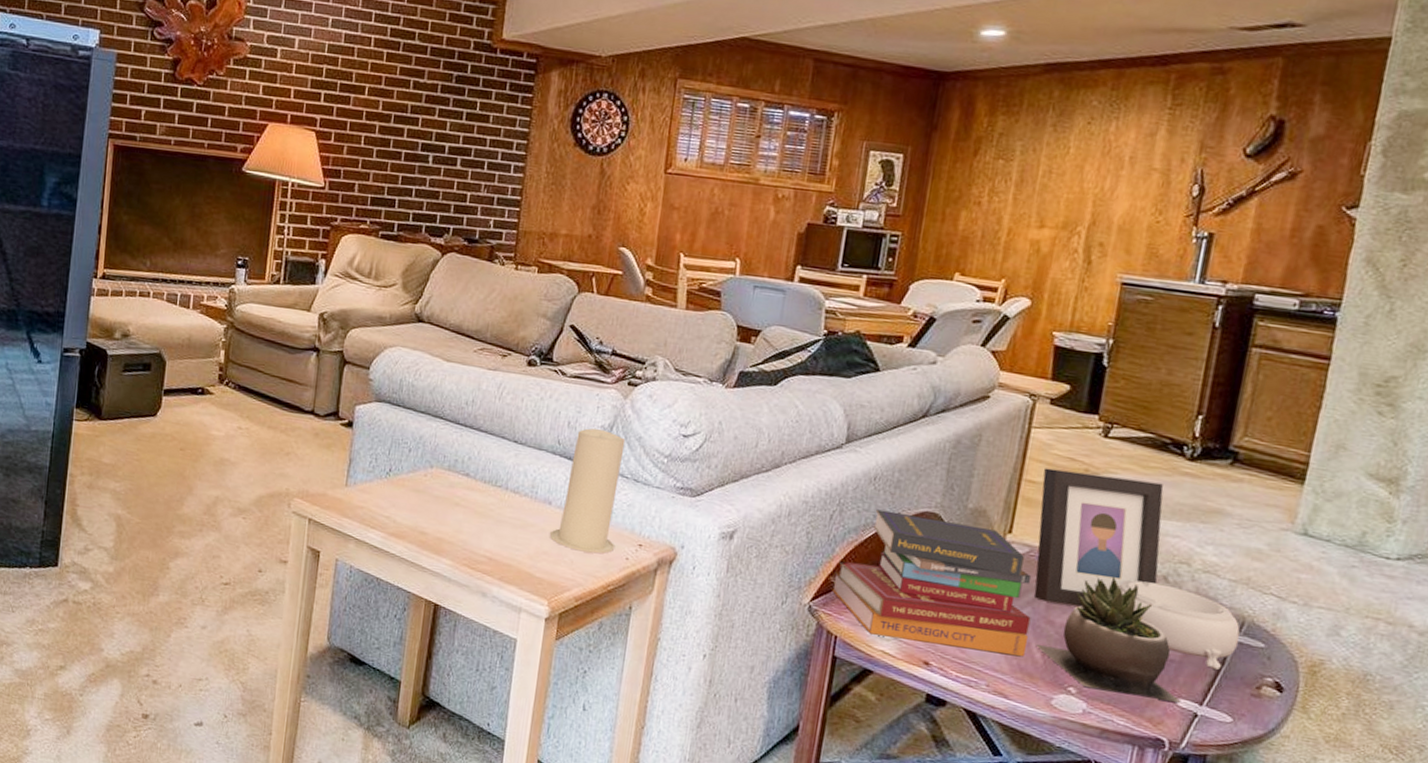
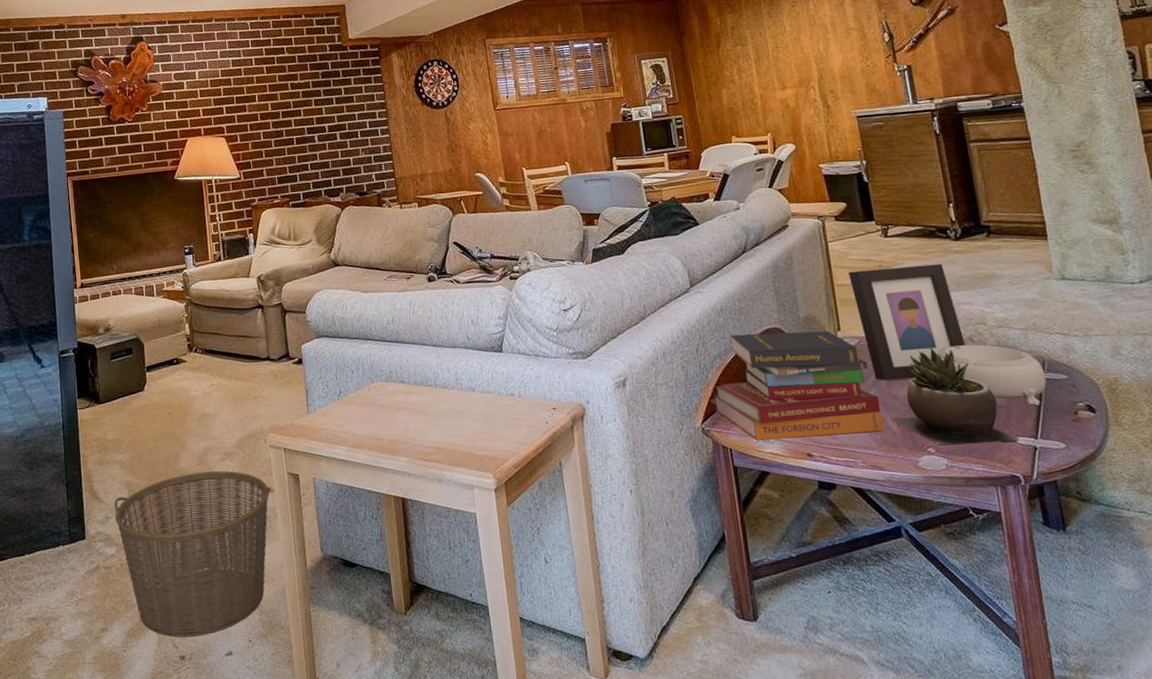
basket: none [96,521,285,699] -> present [114,470,272,637]
candle: present [549,428,626,554] -> none [479,320,535,425]

